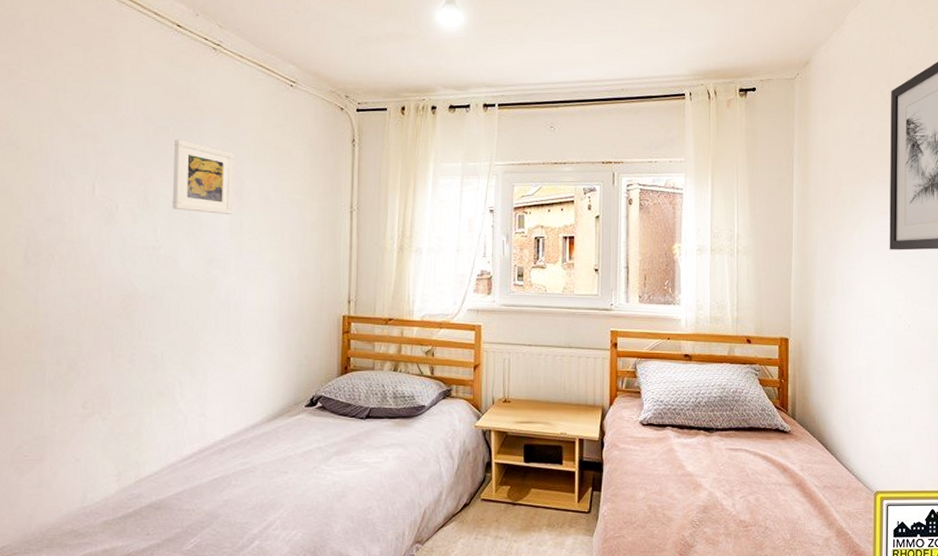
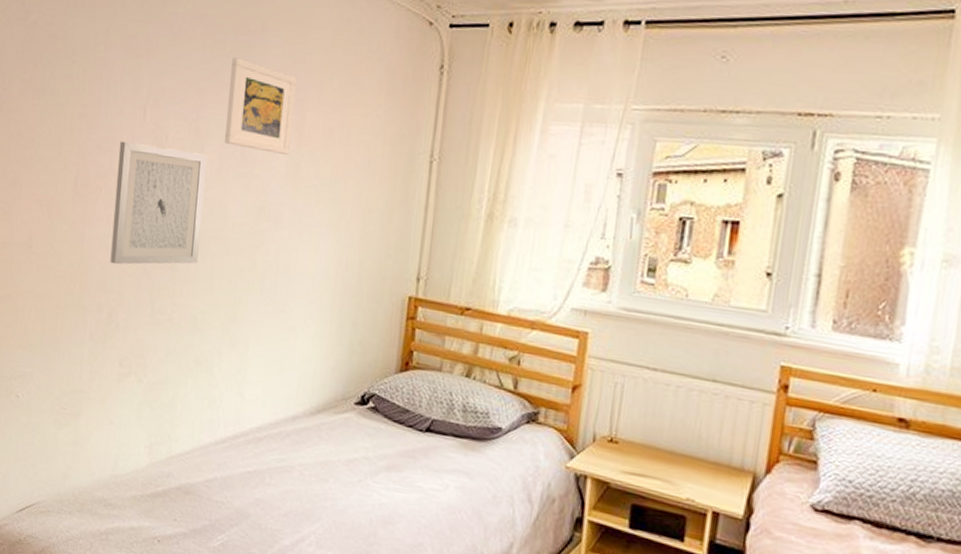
wall art: none [67,213,157,320] -> present [110,140,207,265]

